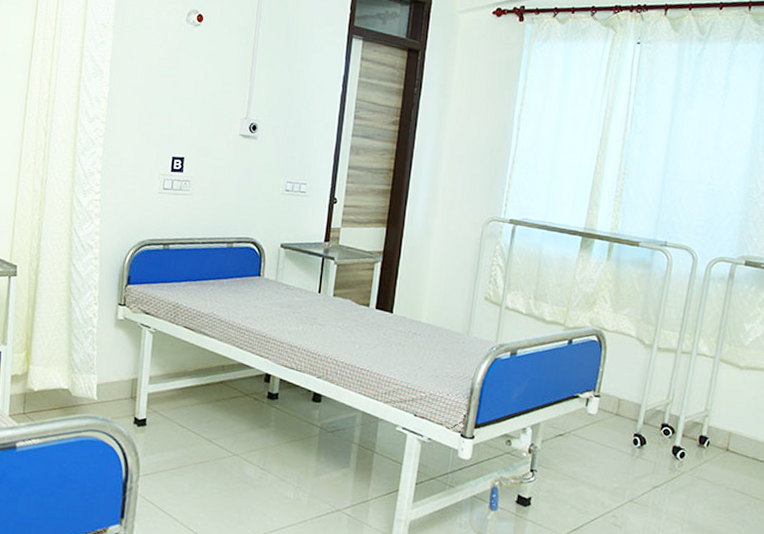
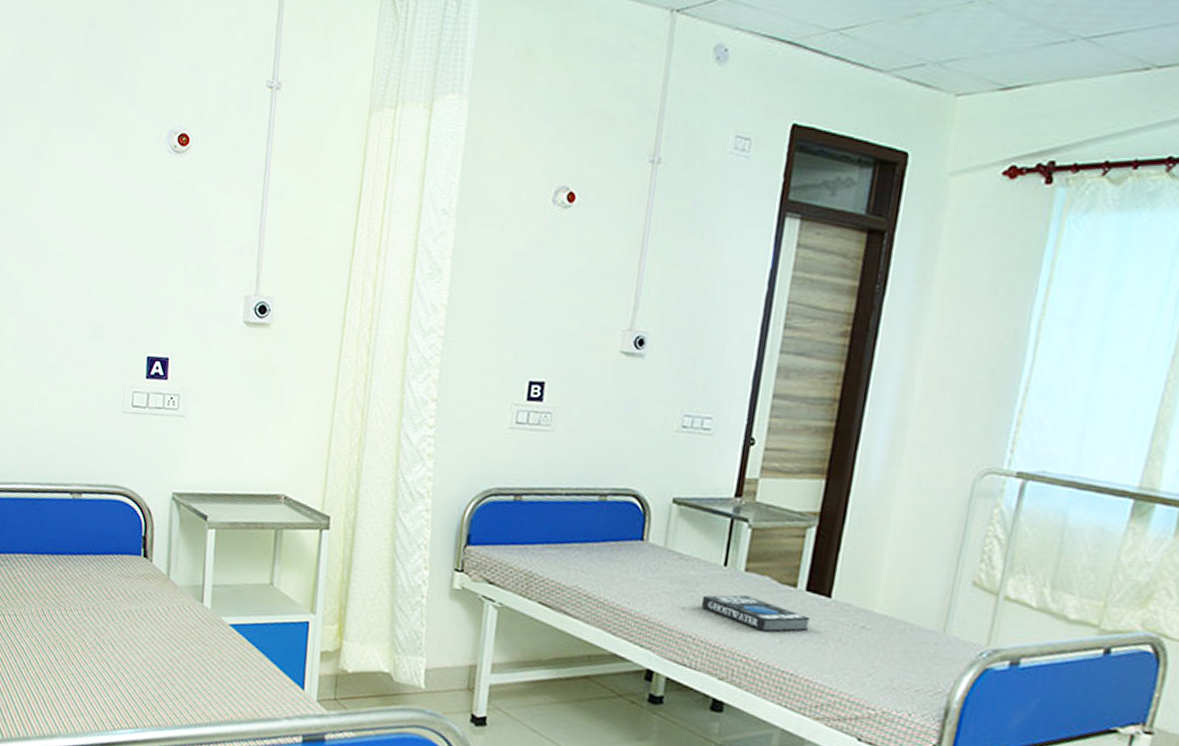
book: none [303,314,380,340] -> present [701,595,811,632]

